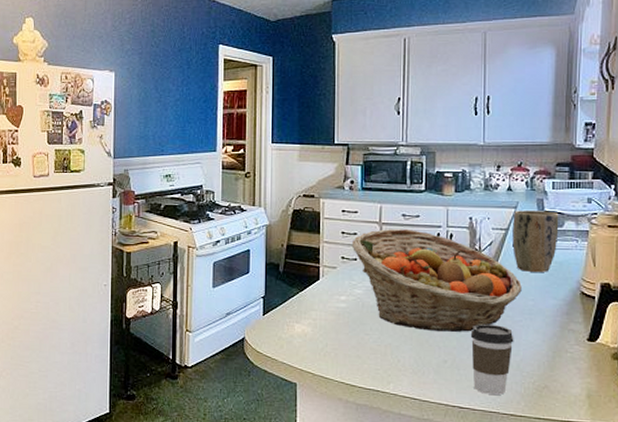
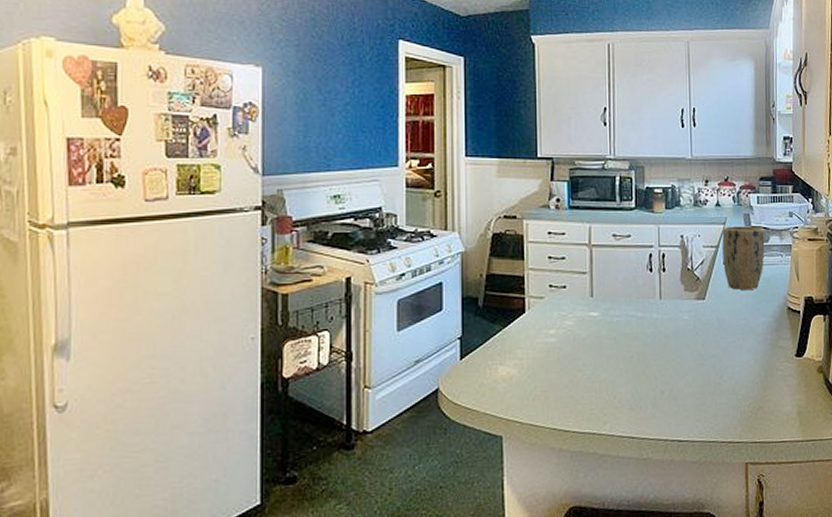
fruit basket: present [351,229,522,332] -> none [559,251,734,361]
coffee cup: present [471,323,514,395] -> none [687,347,729,423]

